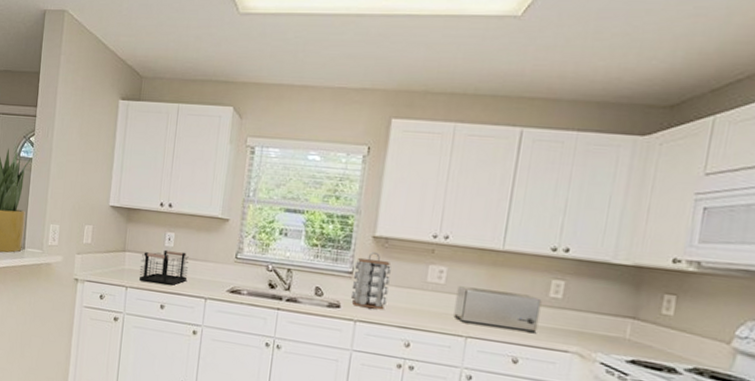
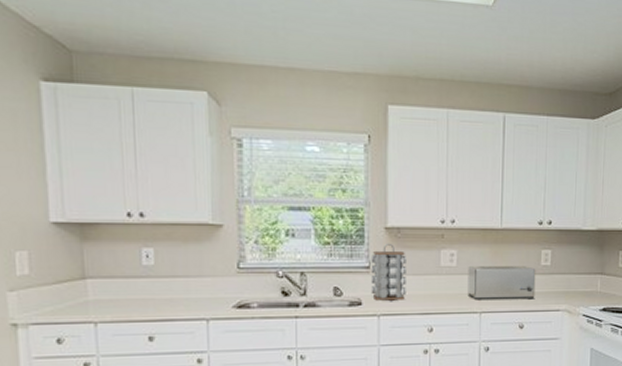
dish rack: present [138,249,189,286] -> none [110,269,180,313]

